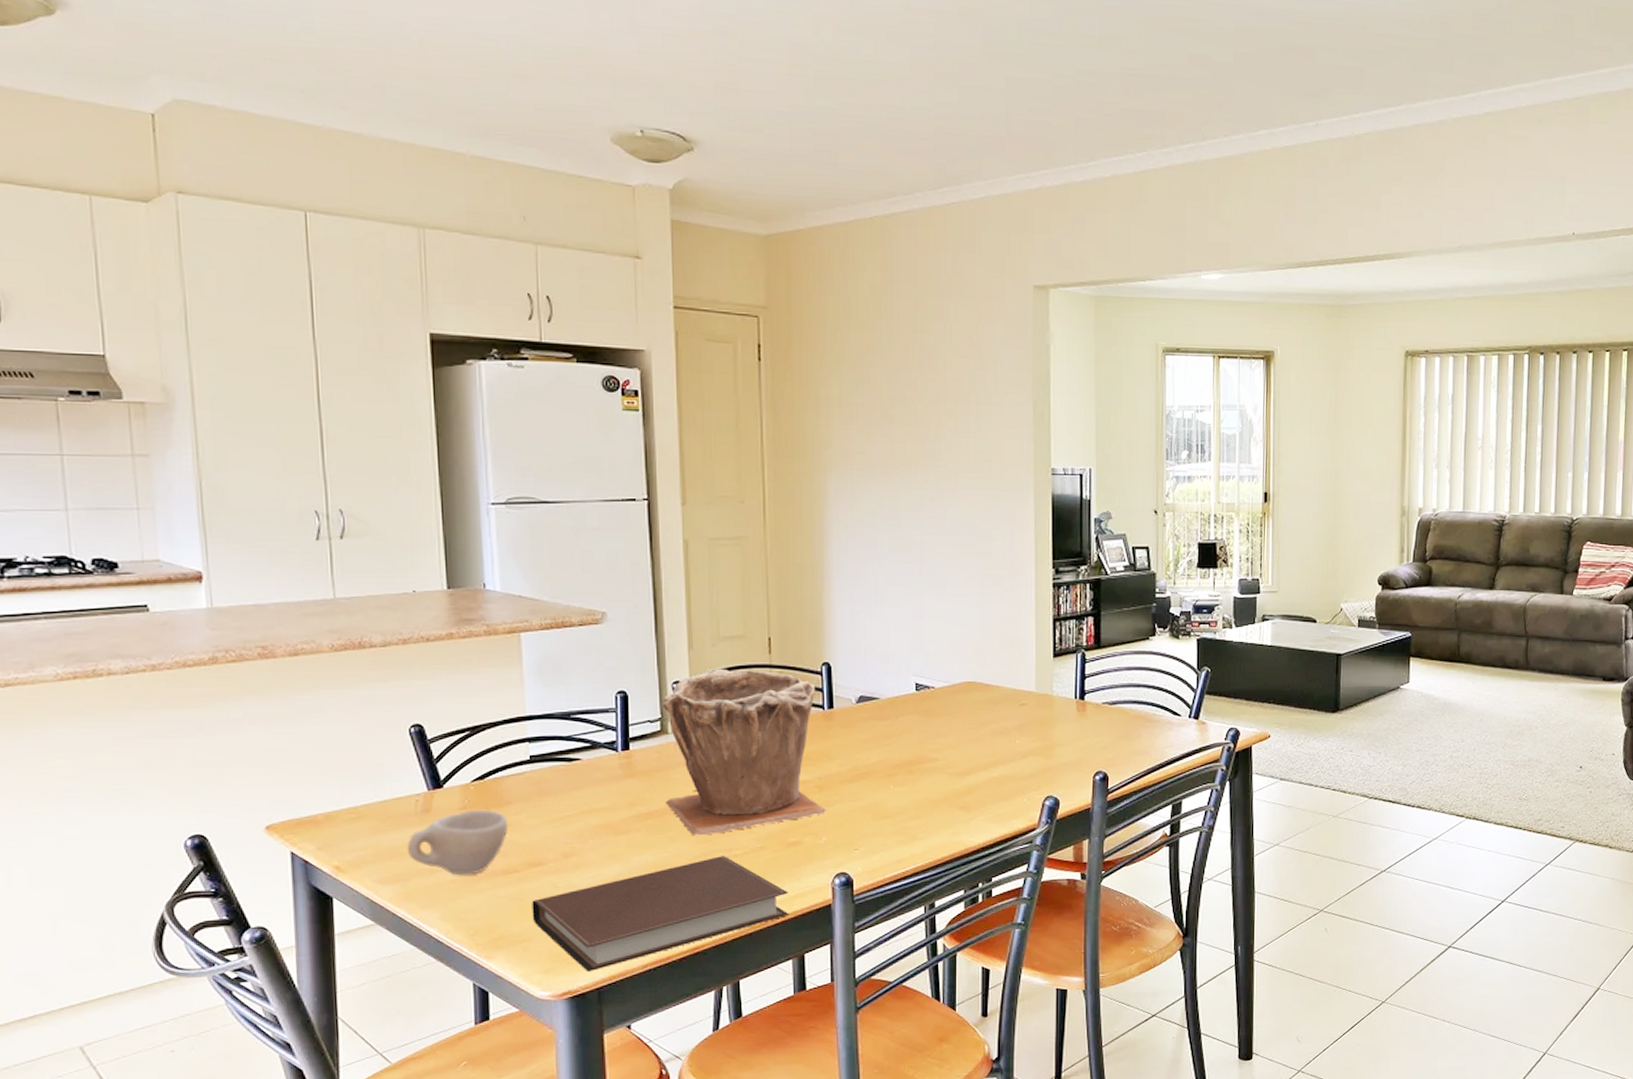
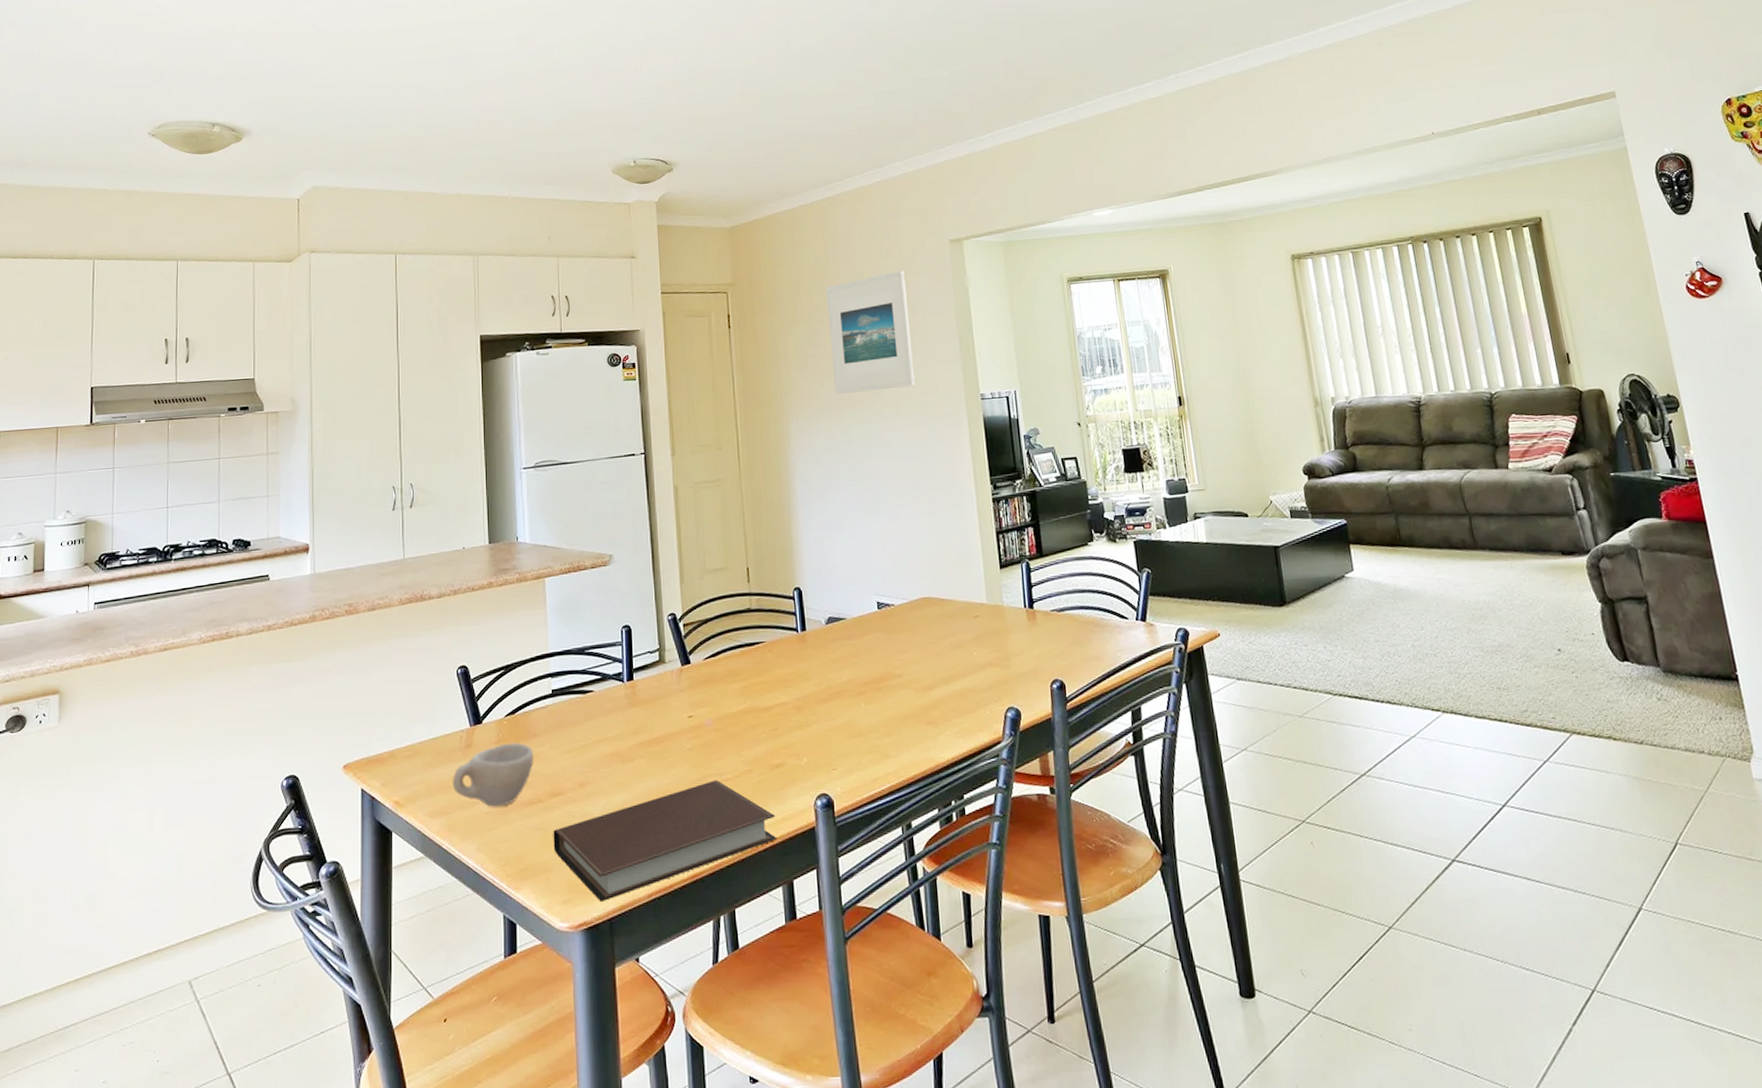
plant pot: present [662,668,827,836] -> none [660,598,806,761]
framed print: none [882,315,978,453] -> present [826,270,915,395]

